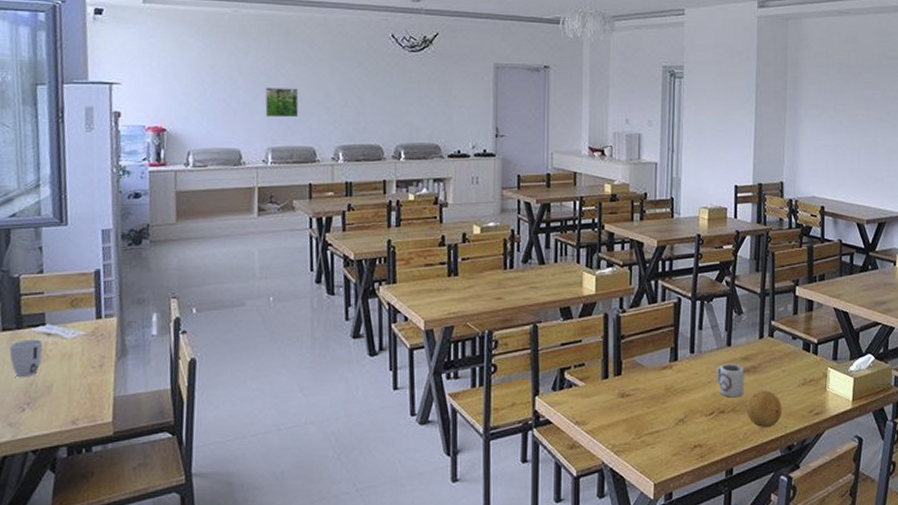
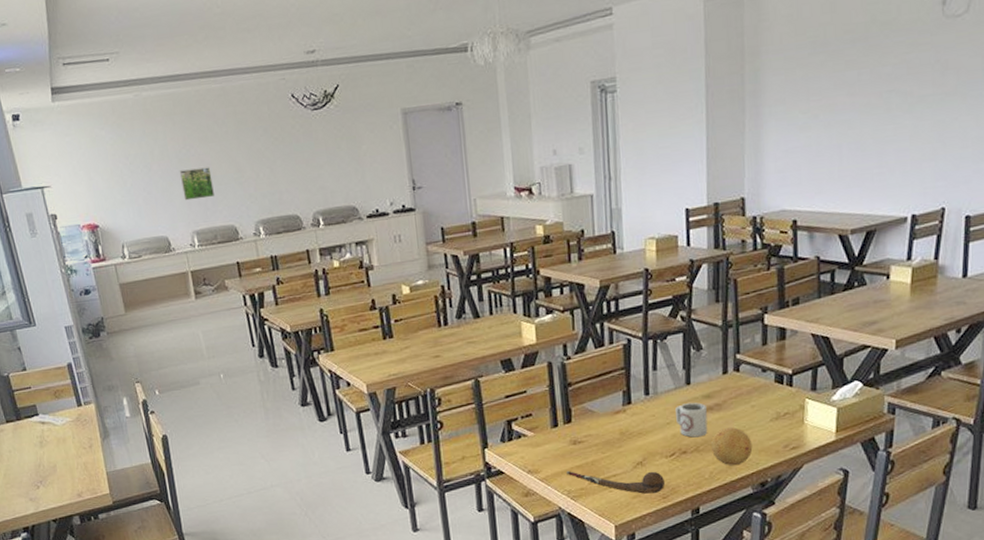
cup: present [9,339,43,378] -> none [15,427,42,461]
spoon: none [613,423,704,452] -> present [567,470,666,494]

